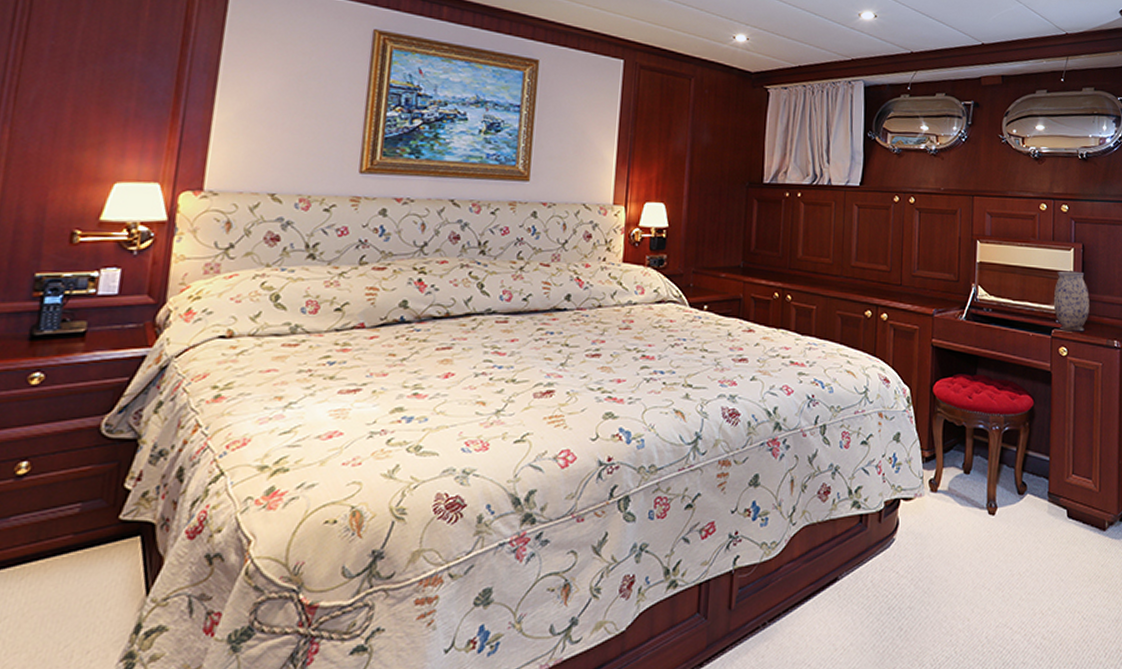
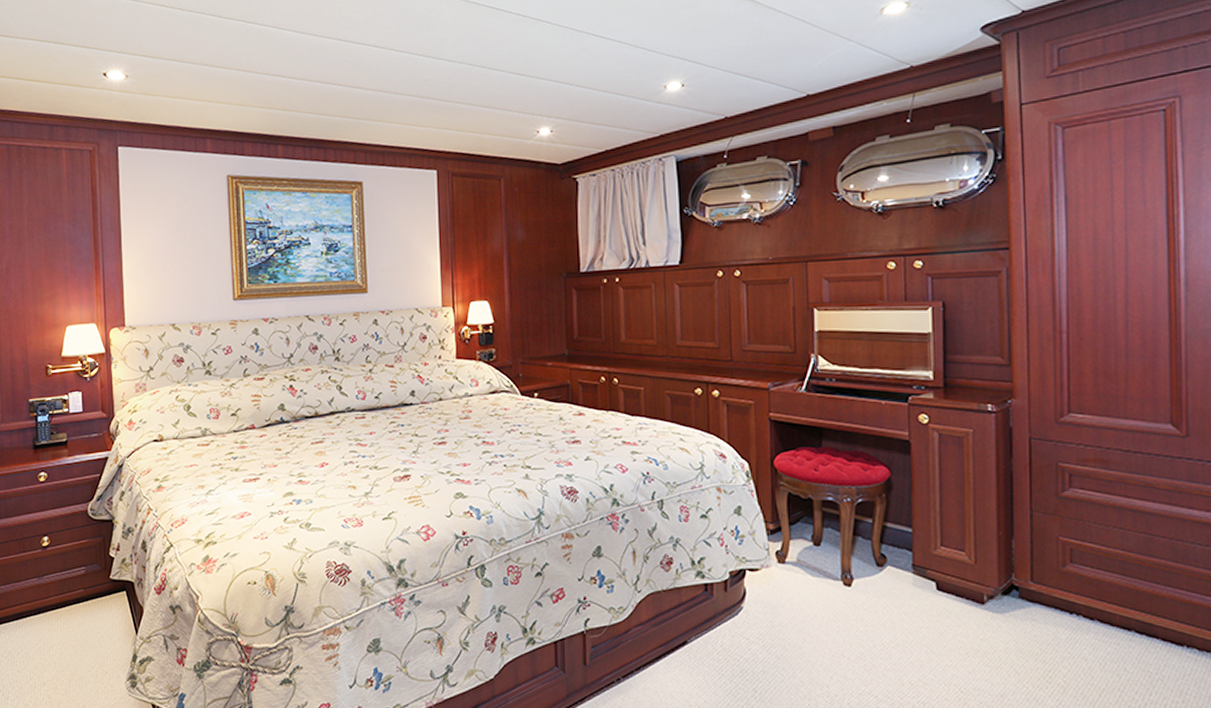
vase: present [1053,271,1089,333] -> none [908,332,955,399]

